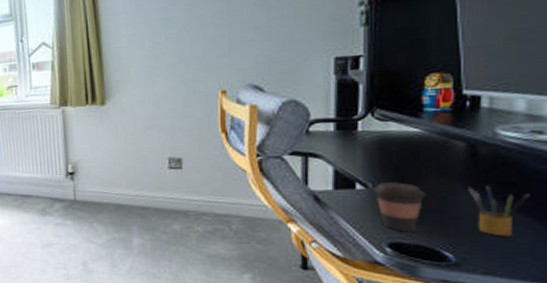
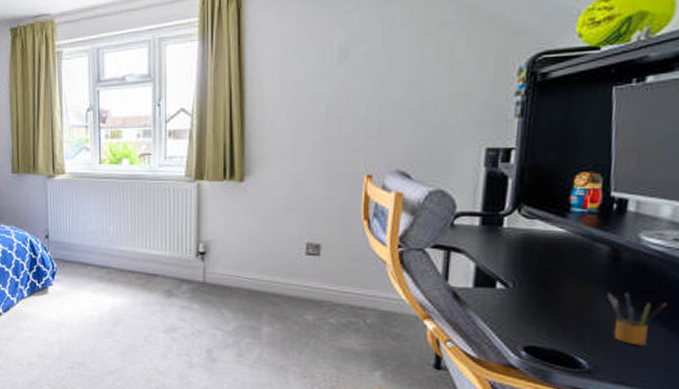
coffee cup: present [373,182,427,232] -> none [513,283,567,335]

